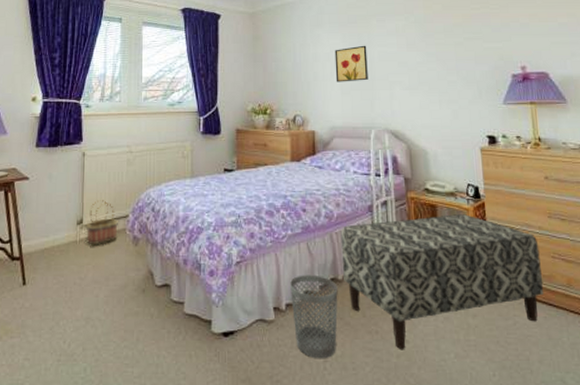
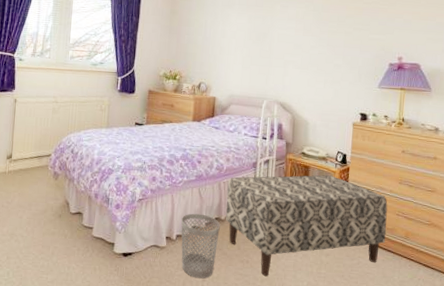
basket: present [85,200,118,246] -> none [14,140,42,177]
wall art: present [334,45,368,82] -> none [238,27,269,58]

